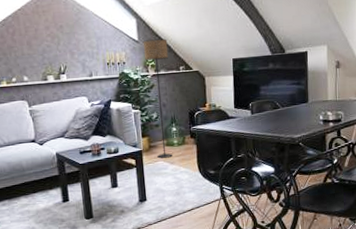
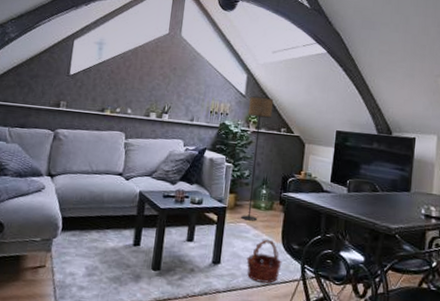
basket: none [169,171,202,209] -> present [246,239,282,284]

